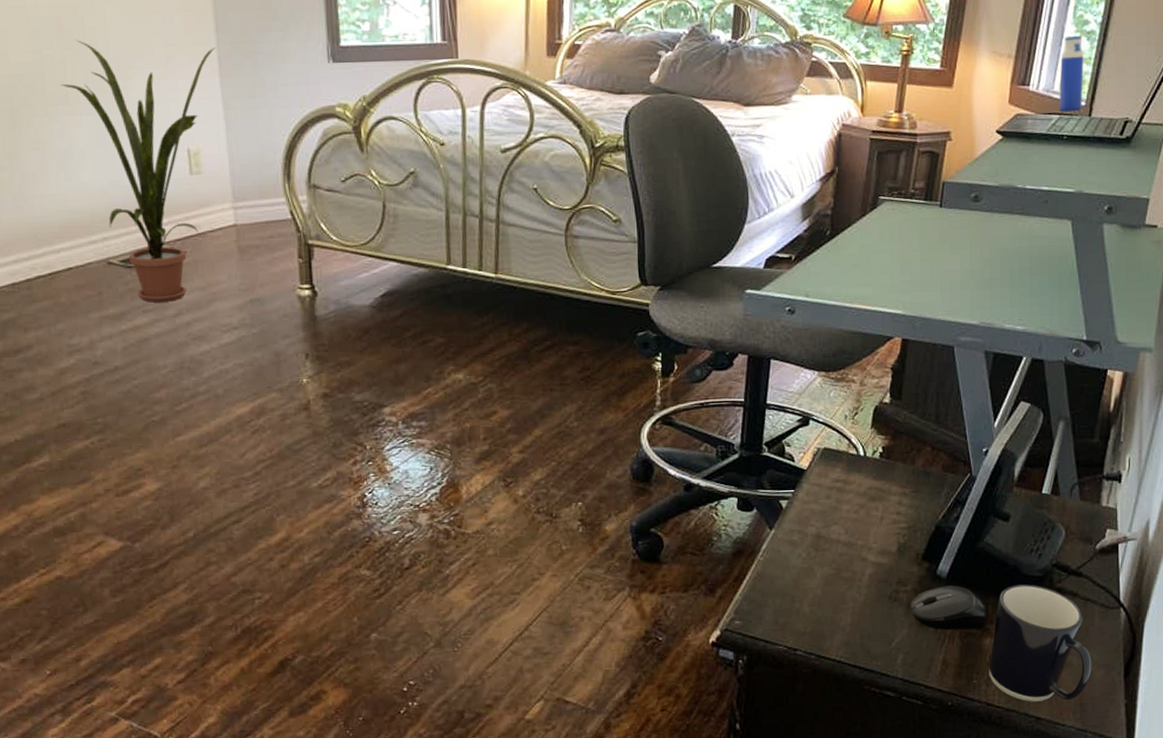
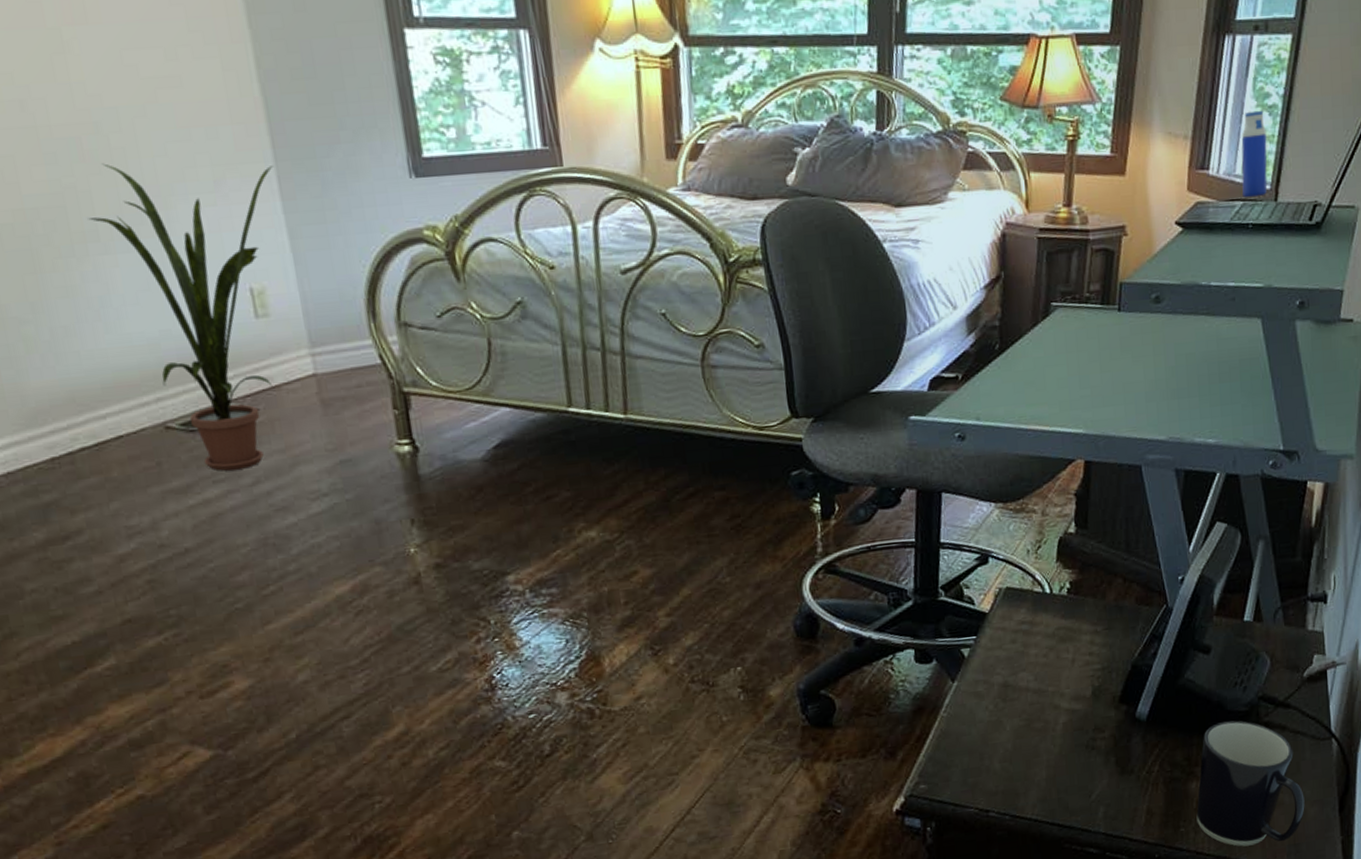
computer mouse: present [910,585,989,631] -> none [1109,727,1194,778]

